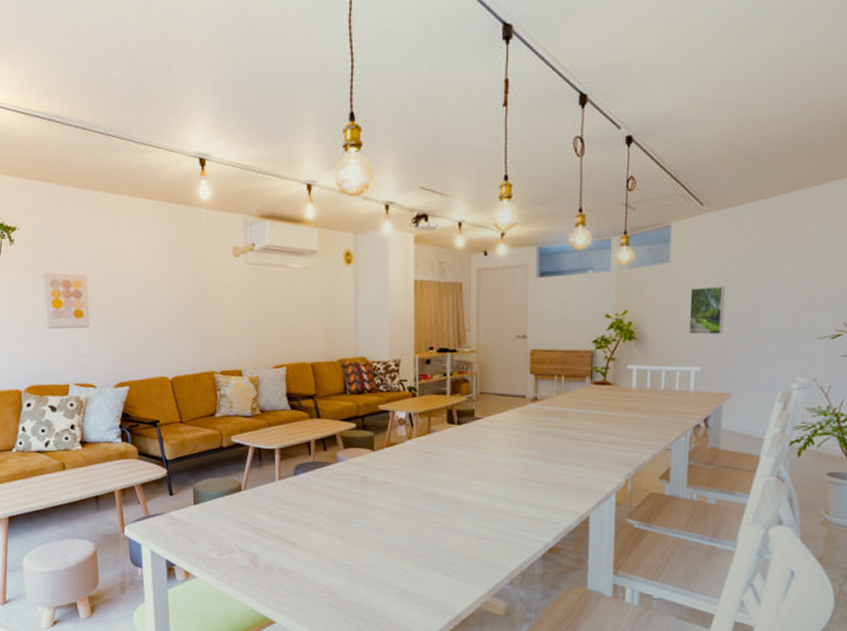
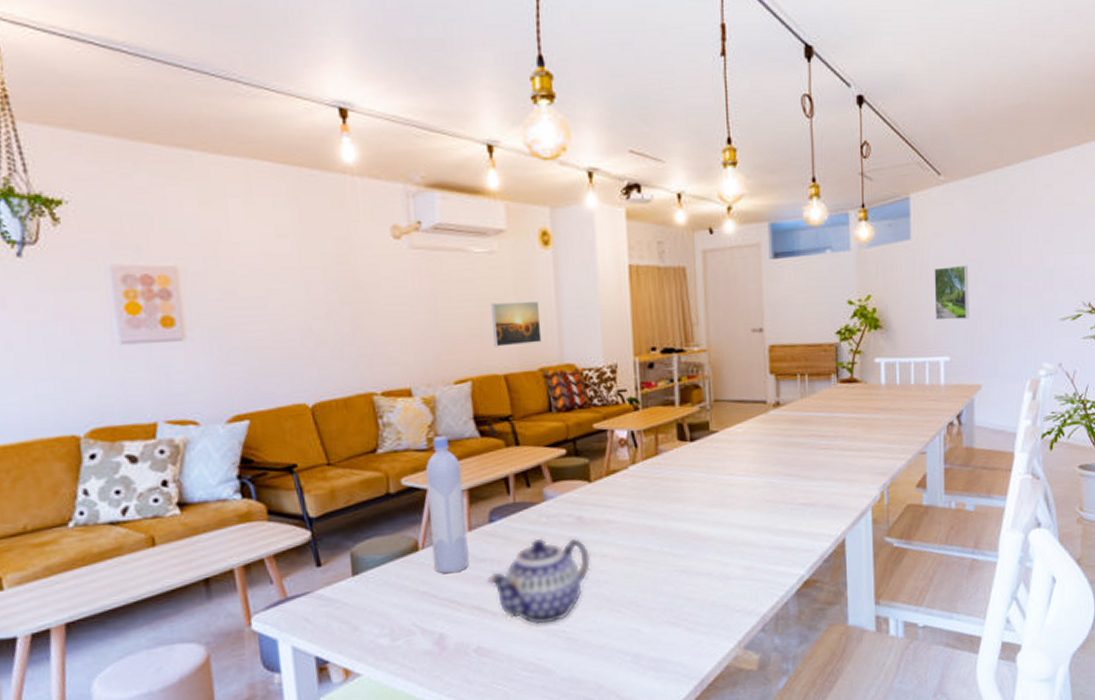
bottle: none [249,407,278,511] -> present [425,436,469,574]
teapot: none [290,490,370,557] -> present [487,537,590,625]
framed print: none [304,307,342,342] -> present [491,301,542,347]

